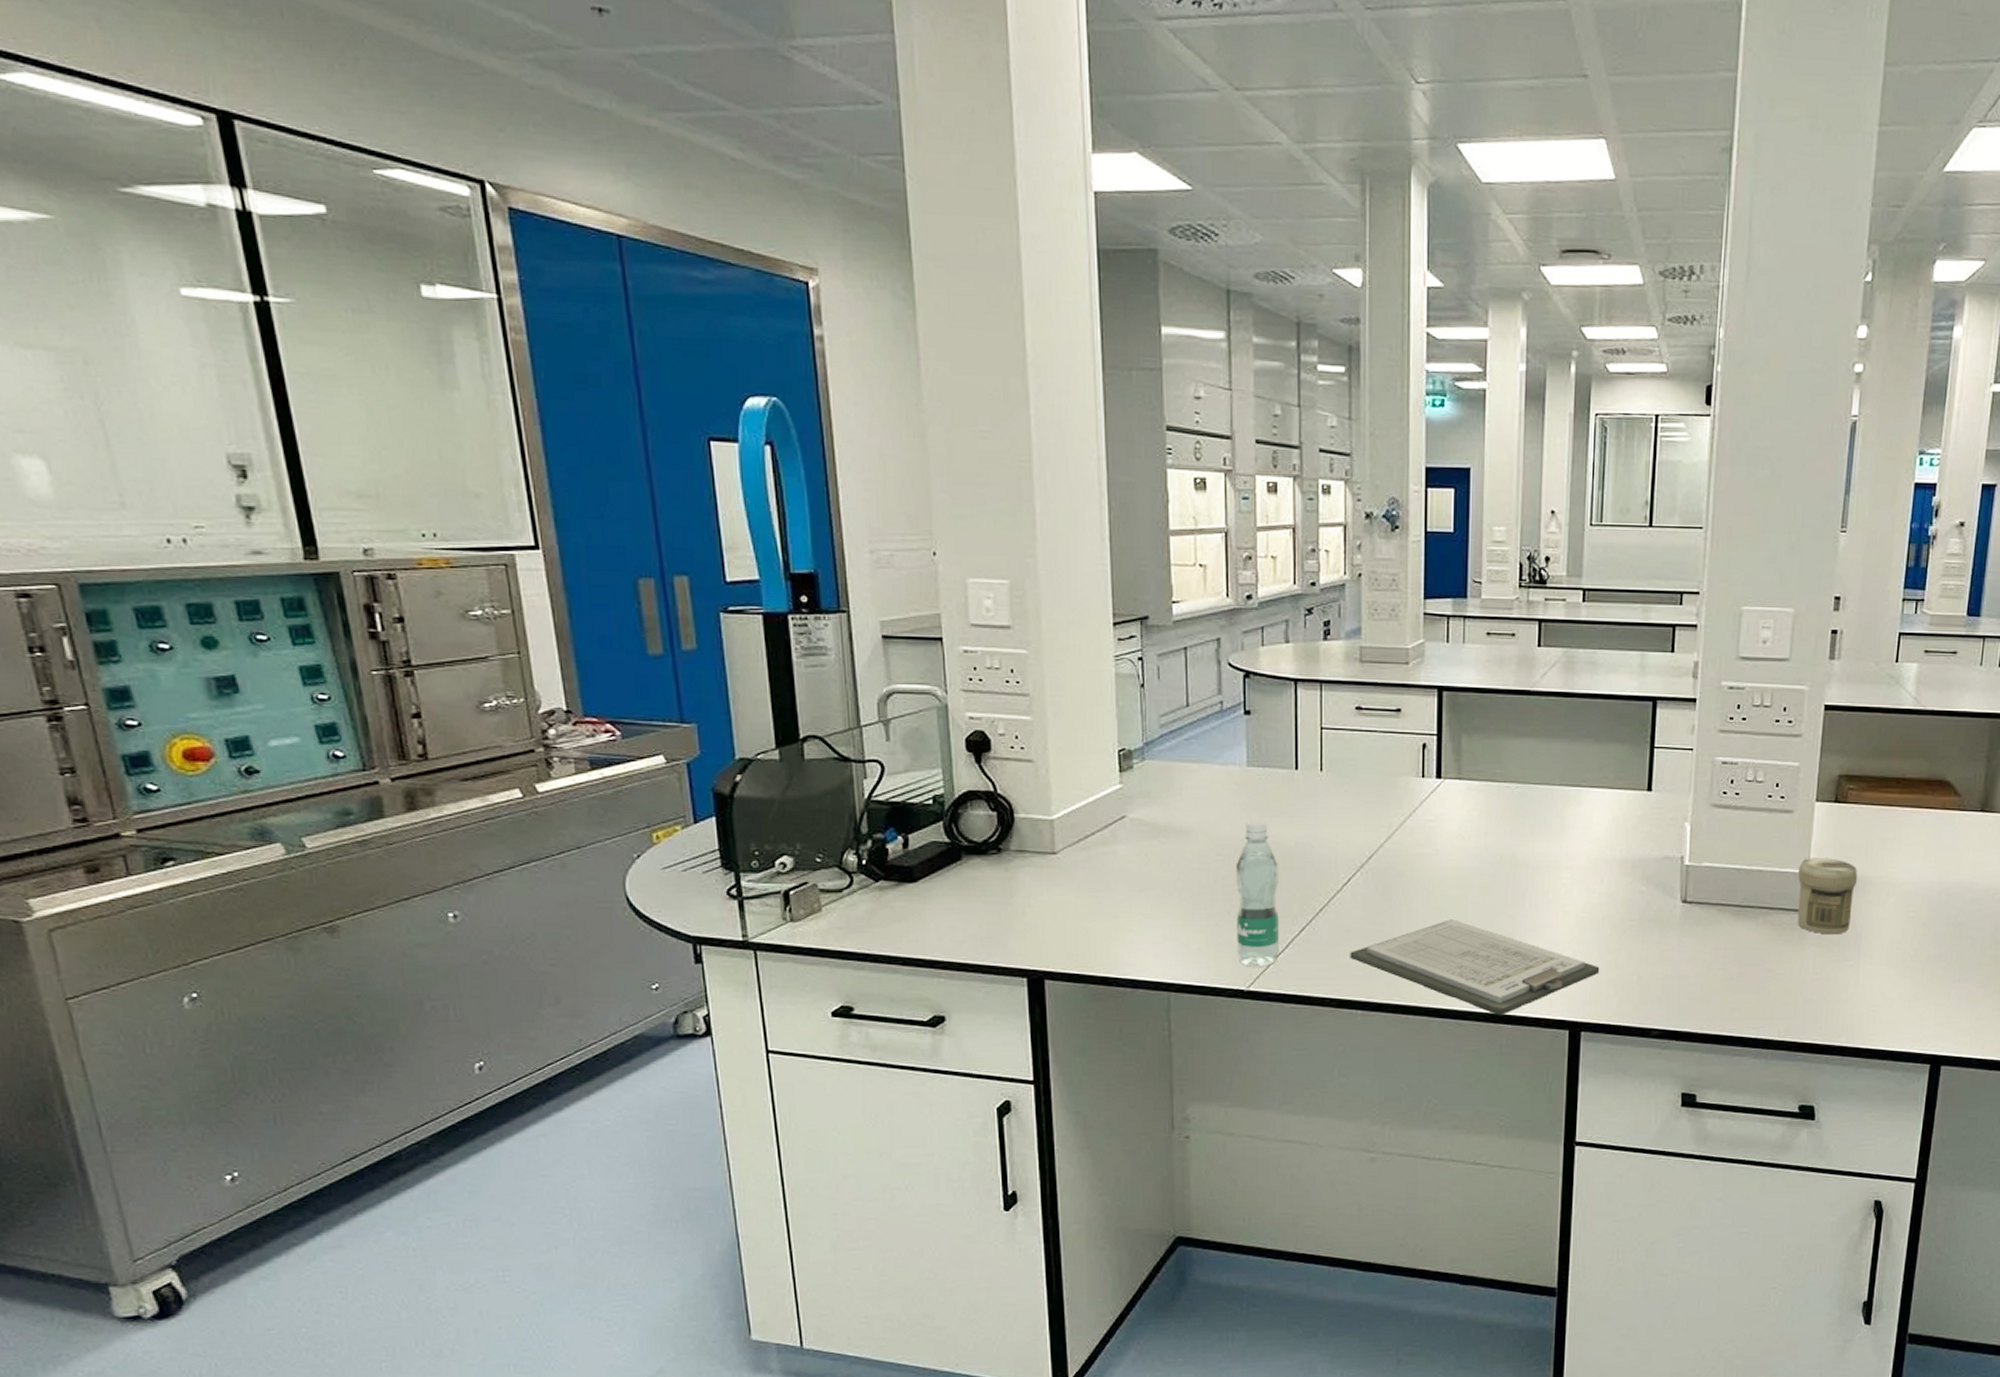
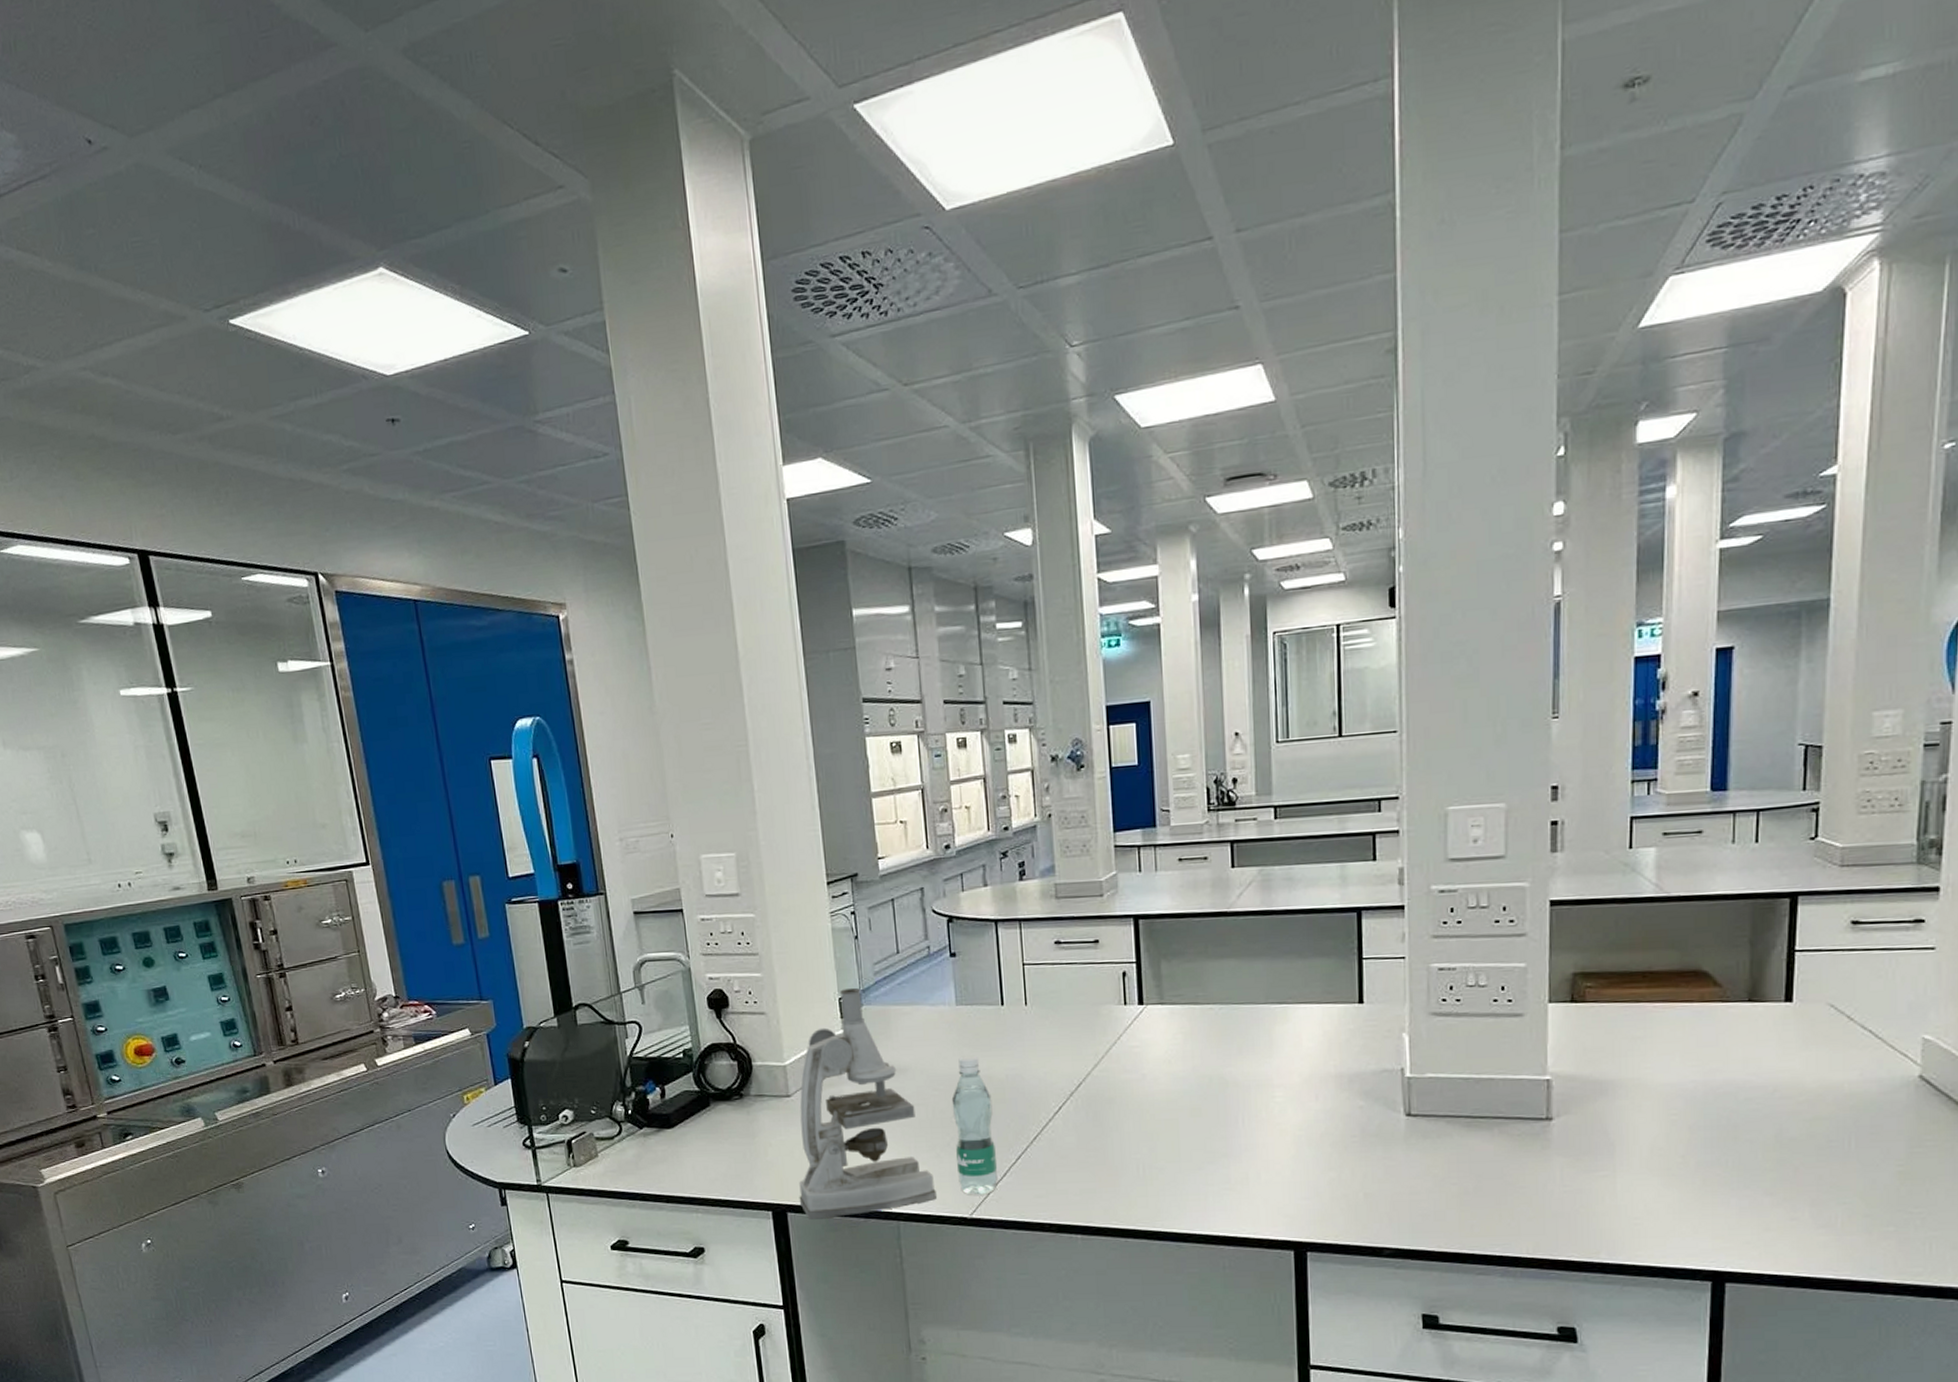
microscope: none [1059,739,1212,988] -> present [799,987,936,1219]
clipboard: present [1350,919,1600,1015] -> none [1066,1142,1322,1237]
jar: present [1797,858,1858,935] -> none [1535,1061,1606,1144]

